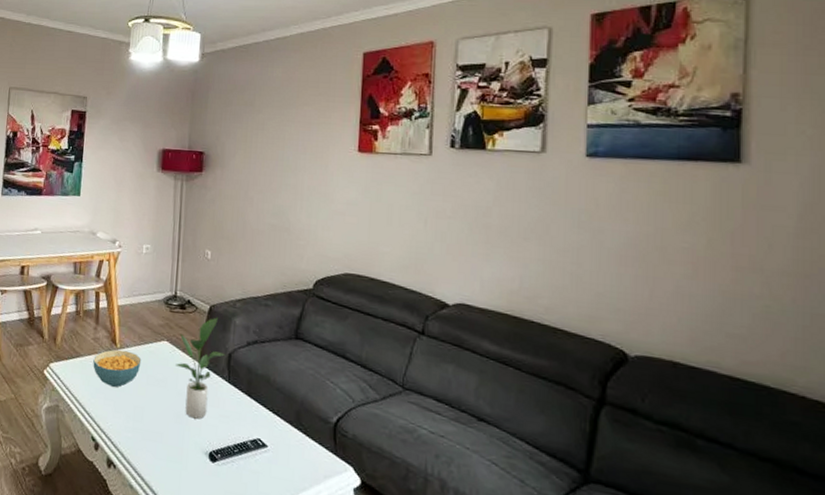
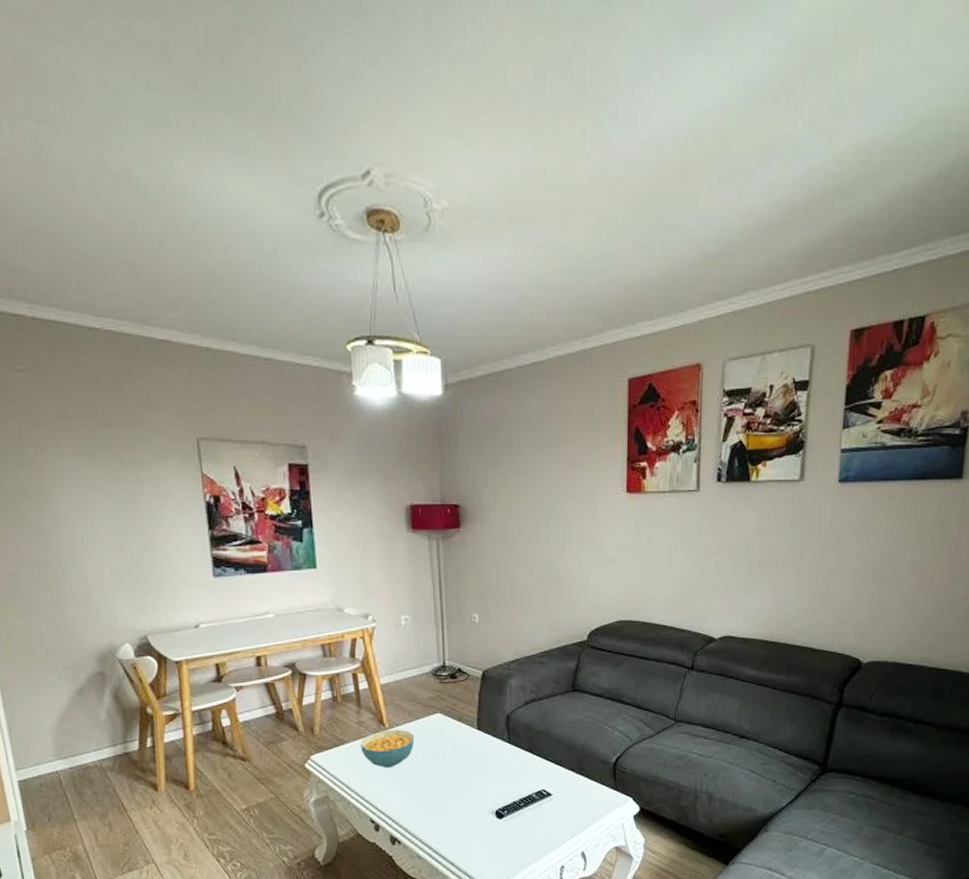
potted plant: present [175,317,225,419] -> none [452,681,503,783]

